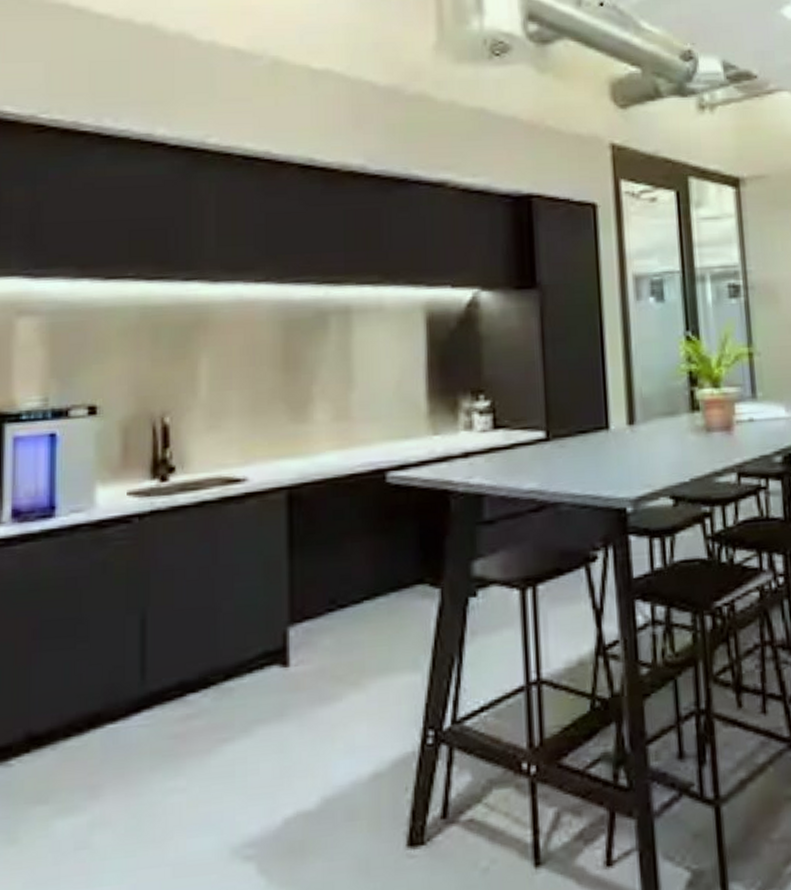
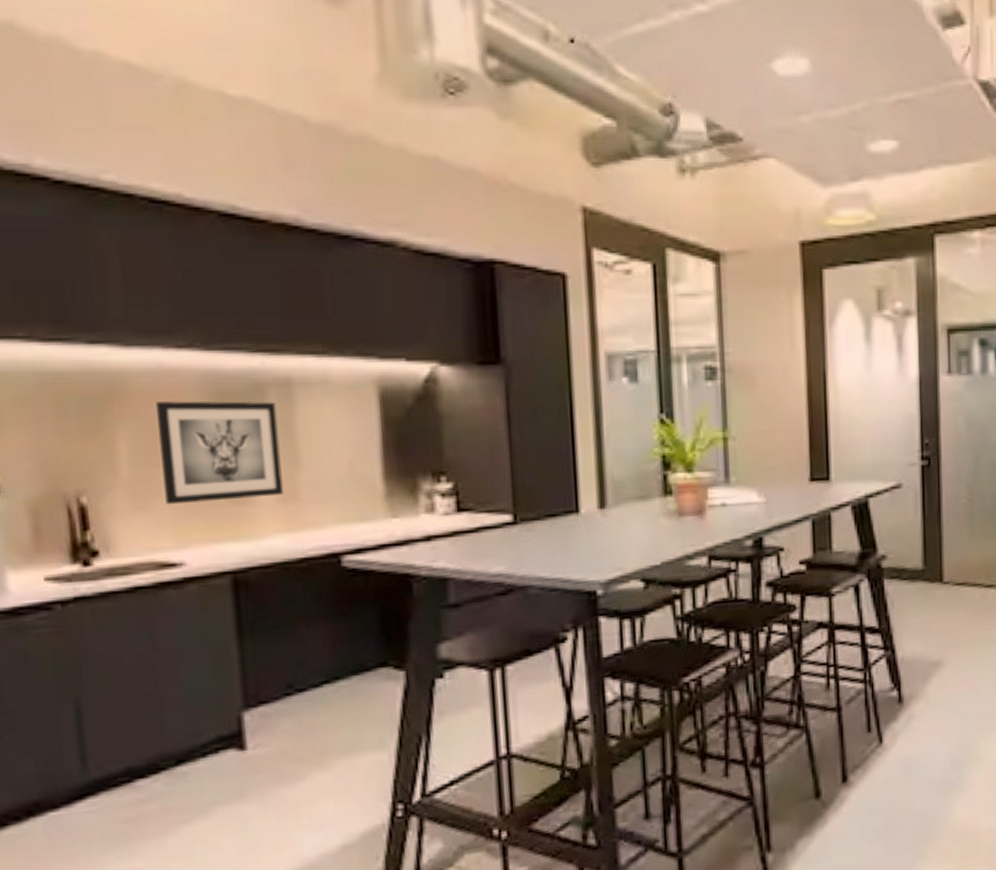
wall art: none [235,328,338,424] -> present [156,401,284,505]

